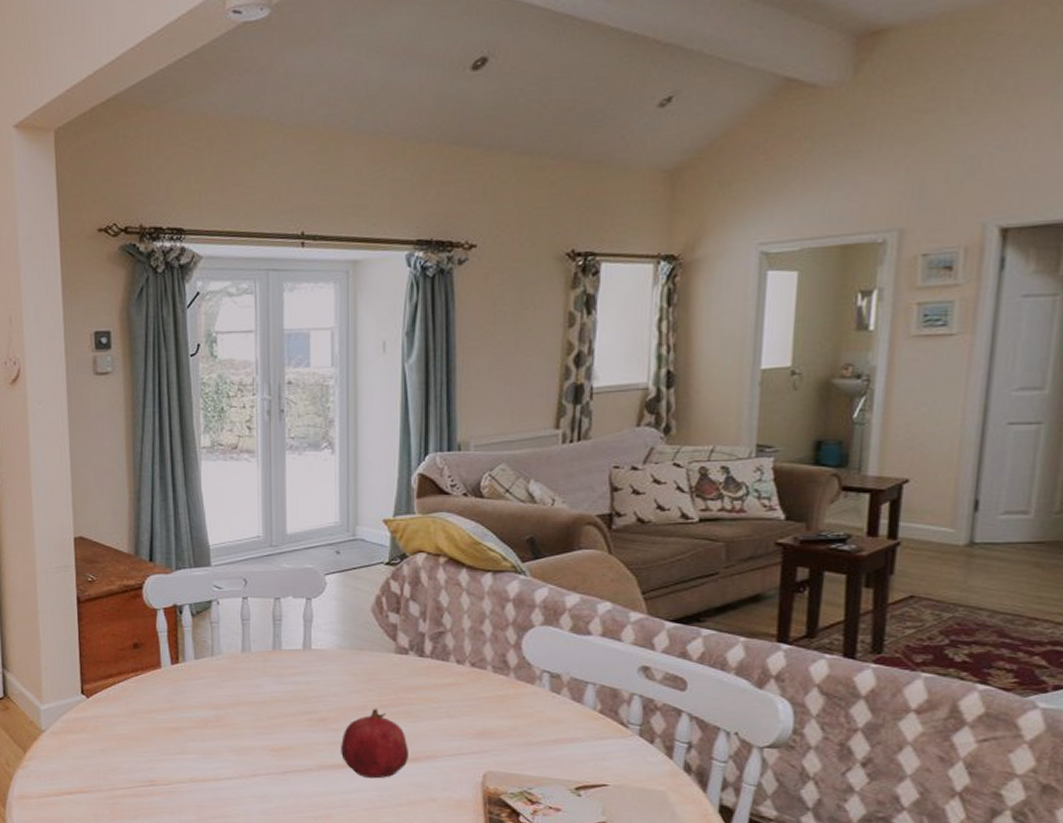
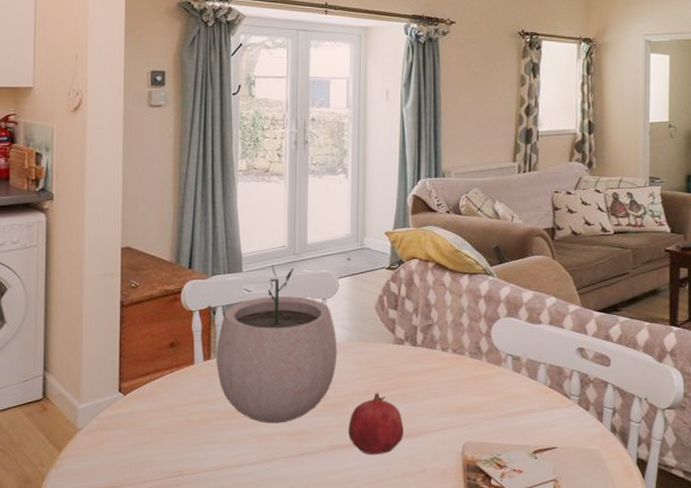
plant pot: none [185,558,326,737] -> present [216,265,338,424]

